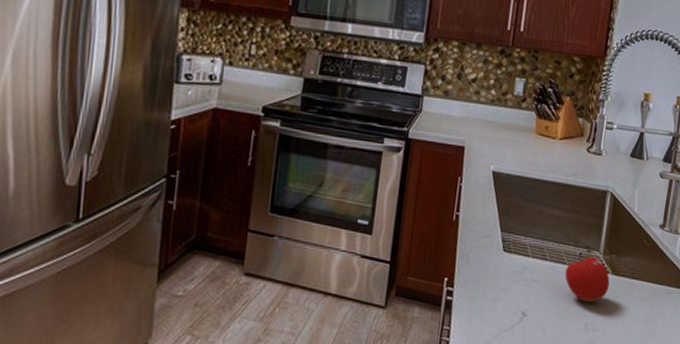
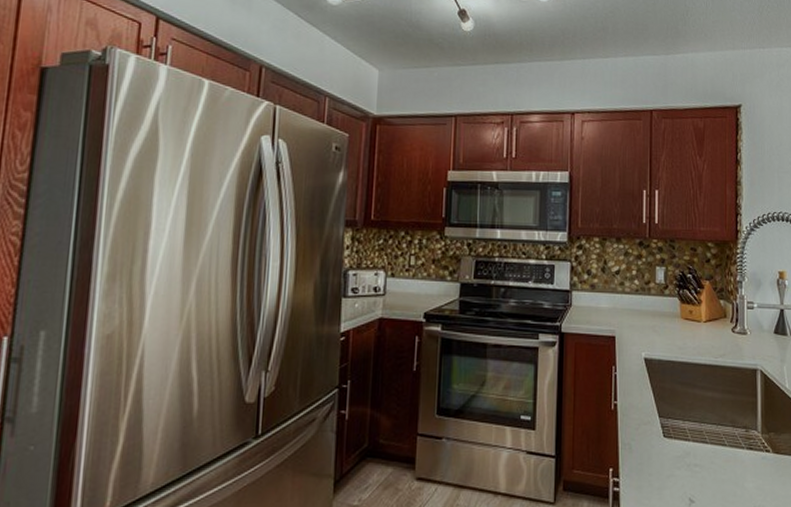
fruit: present [565,252,610,303] -> none [727,432,772,484]

